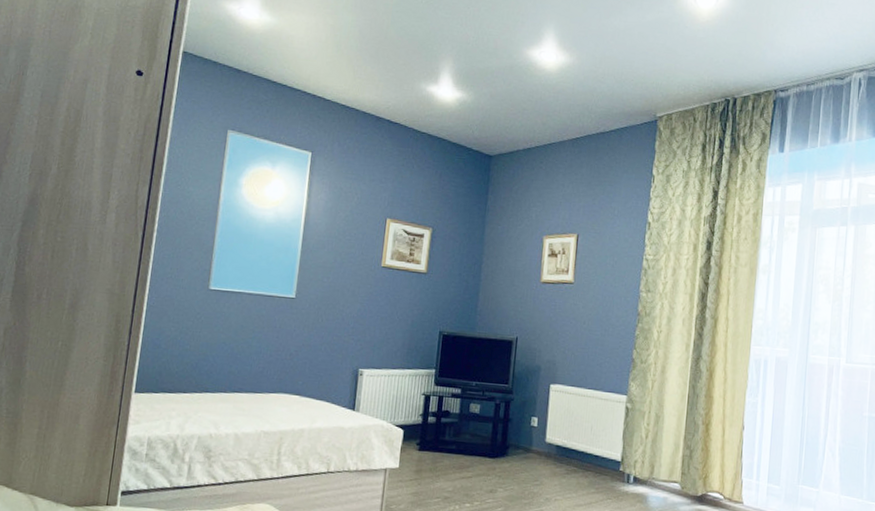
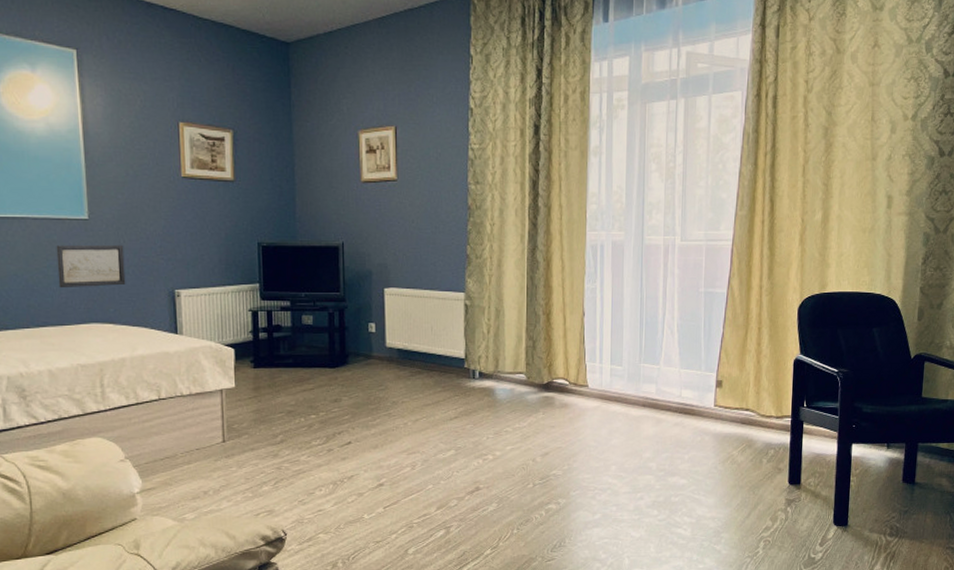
wall art: none [258,319,321,361] -> present [56,244,126,289]

